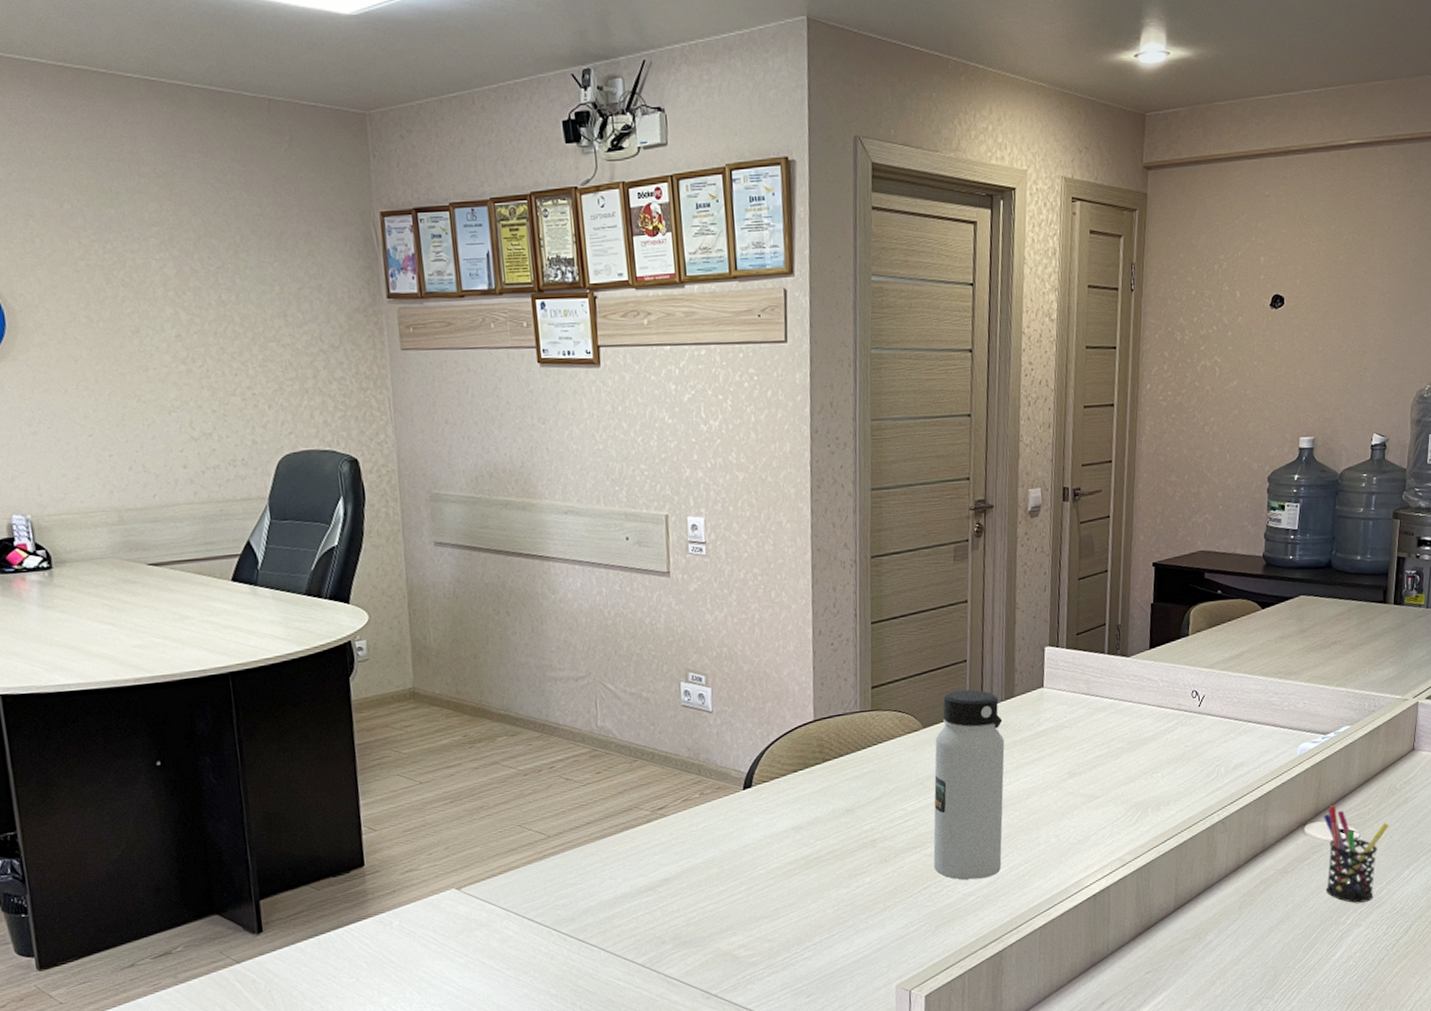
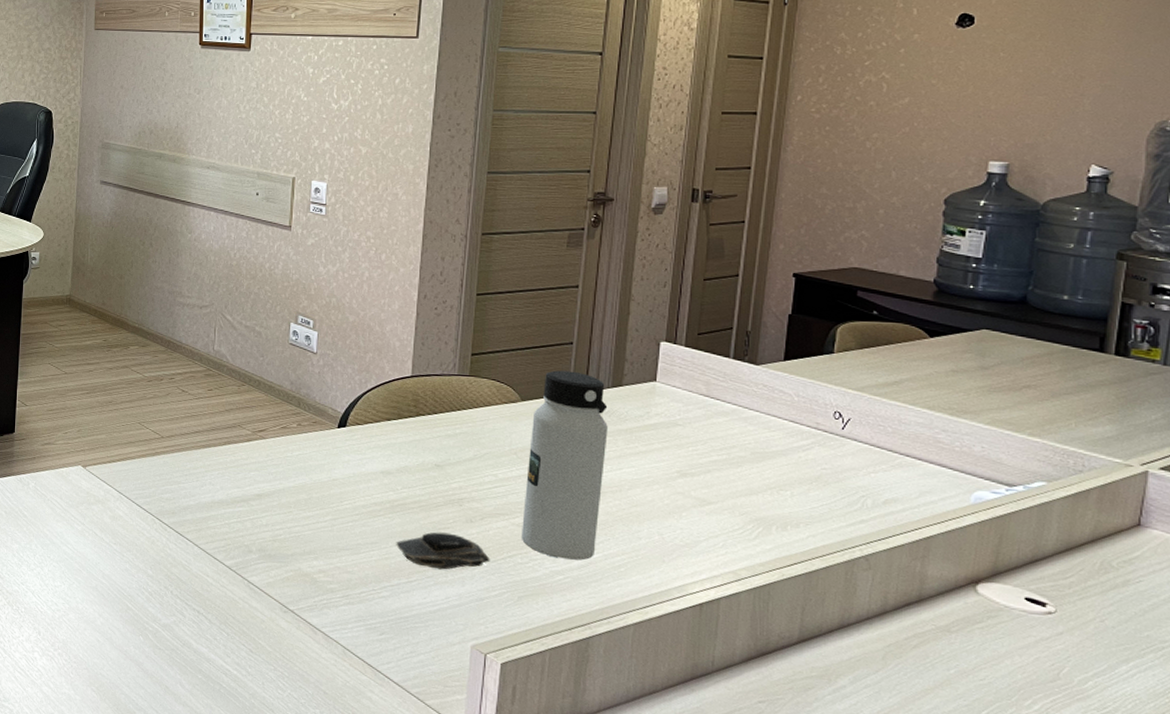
computer mouse: none [814,877,907,918] -> present [396,532,490,570]
pen holder: present [1323,805,1389,903] -> none [1003,568,1100,690]

